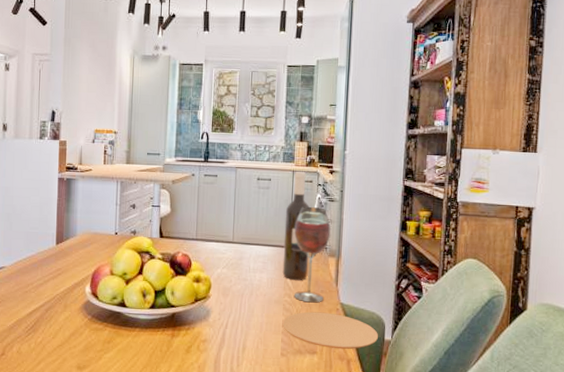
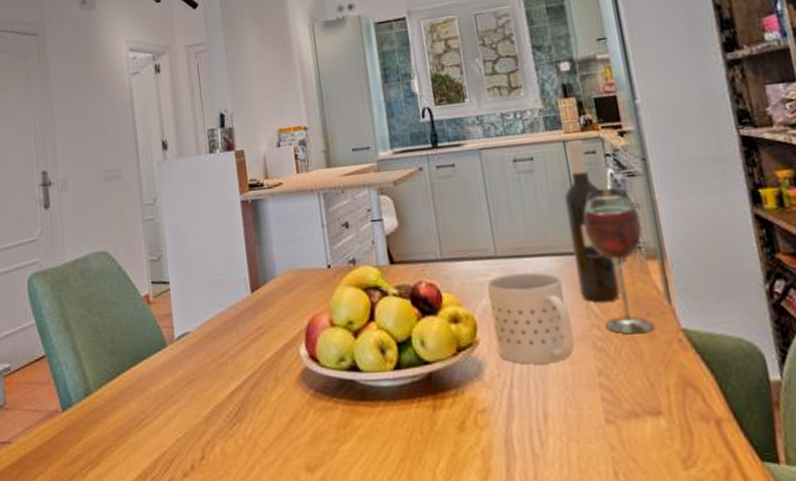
mug: none [222,254,273,315] -> present [487,272,575,365]
plate: present [282,311,379,350] -> none [596,346,760,404]

